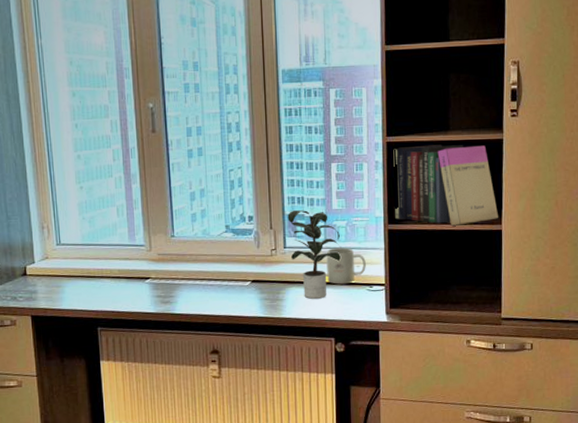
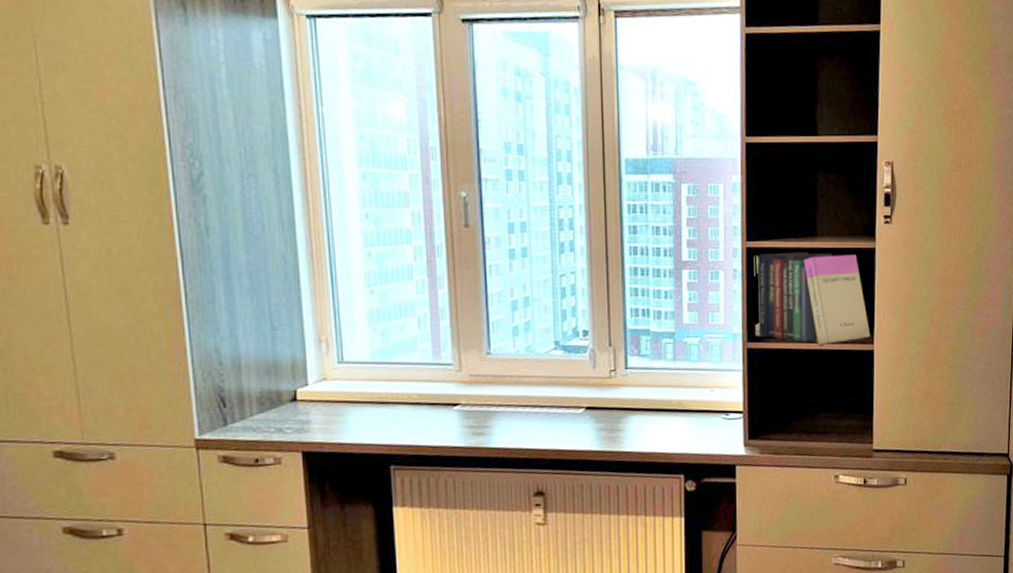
potted plant: present [287,210,341,299] -> none [630,324,693,429]
mug: present [326,247,366,285] -> none [675,368,721,412]

